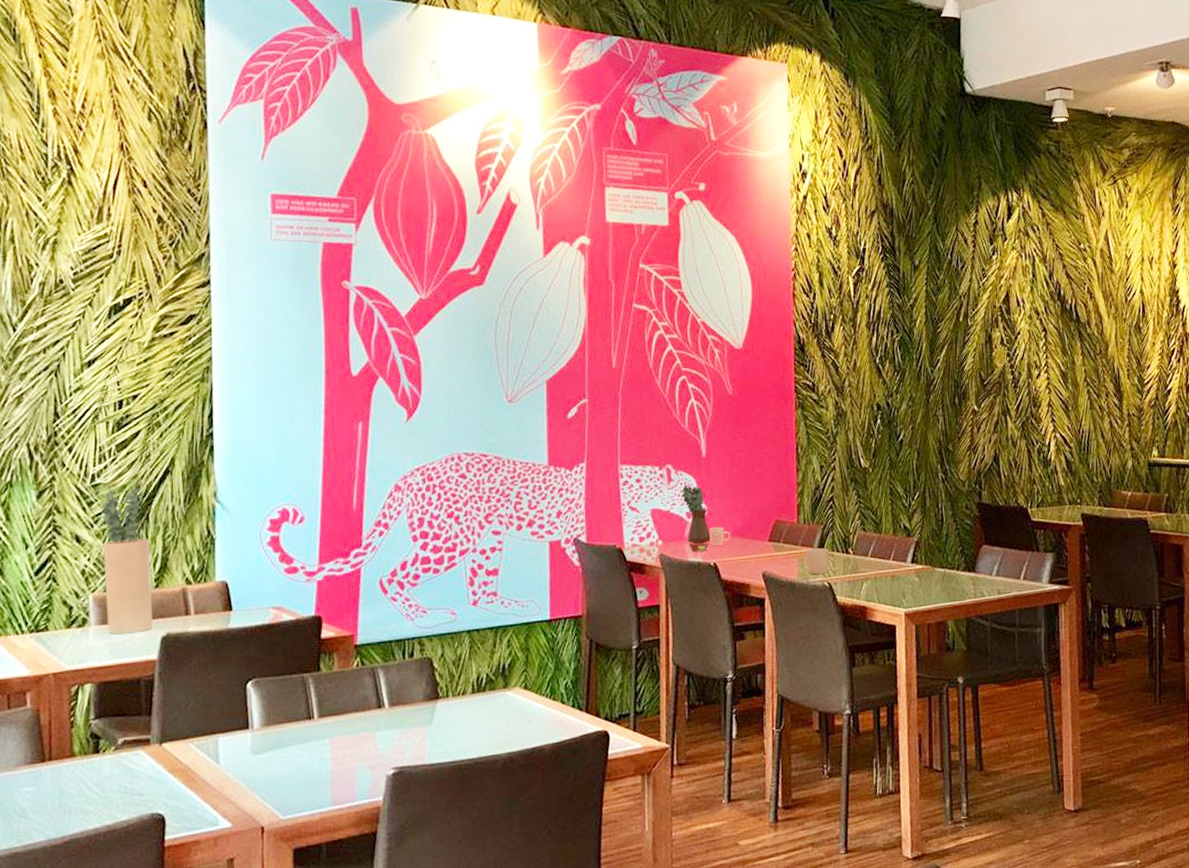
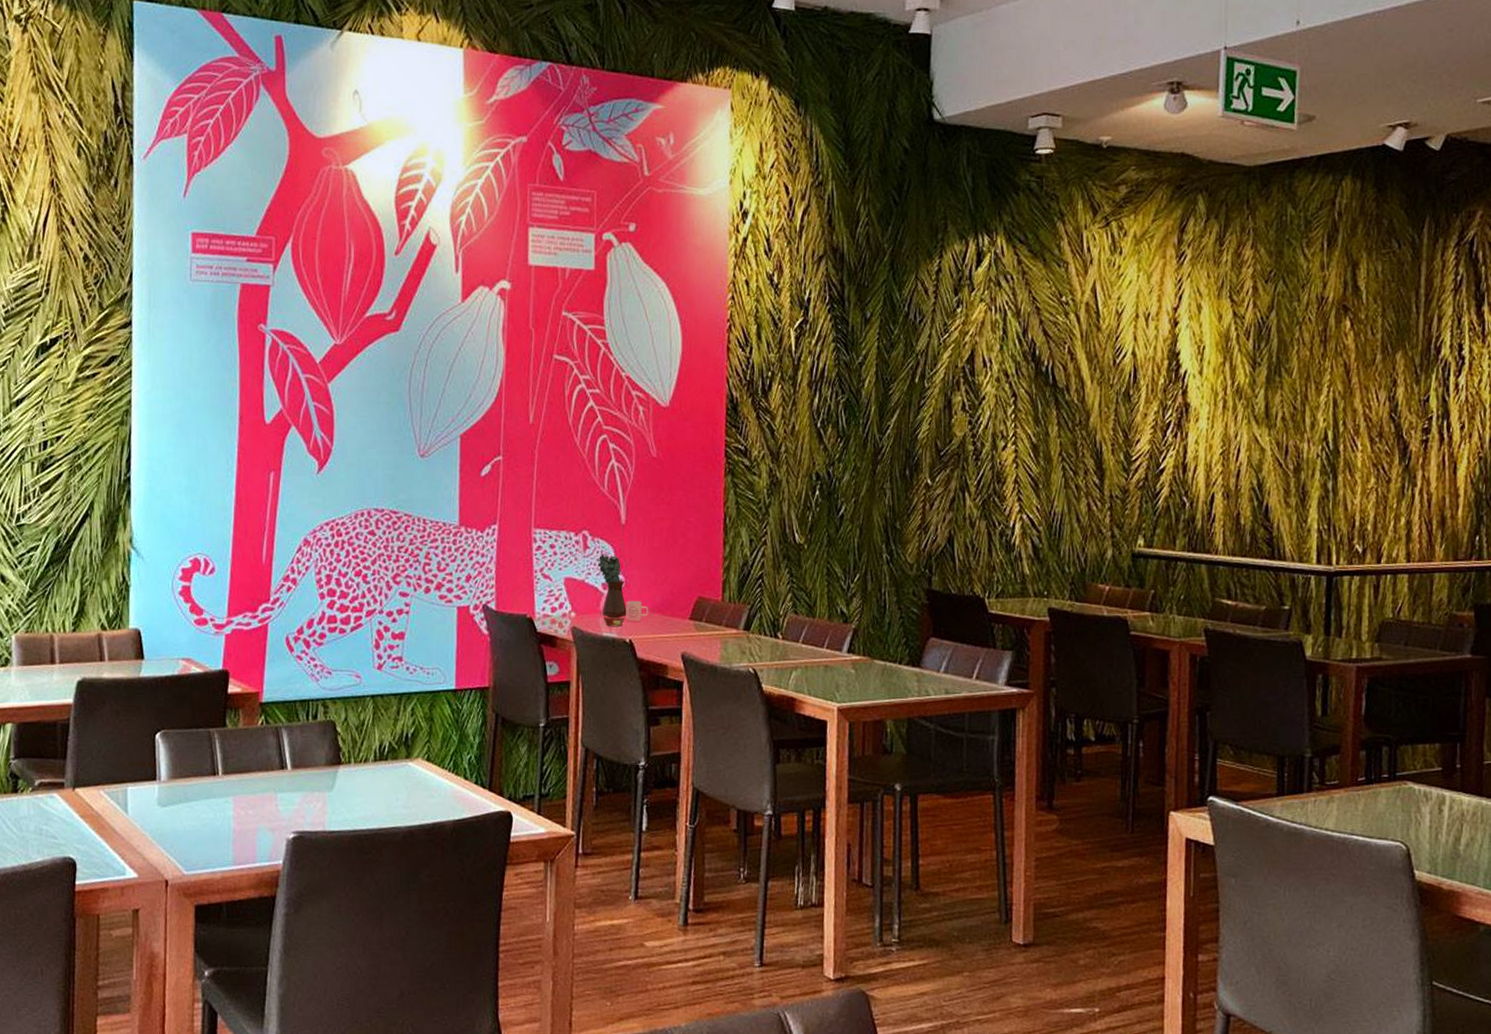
vase: present [103,474,153,635] -> none [25,517,70,677]
mug: present [806,548,829,575] -> none [730,630,756,660]

